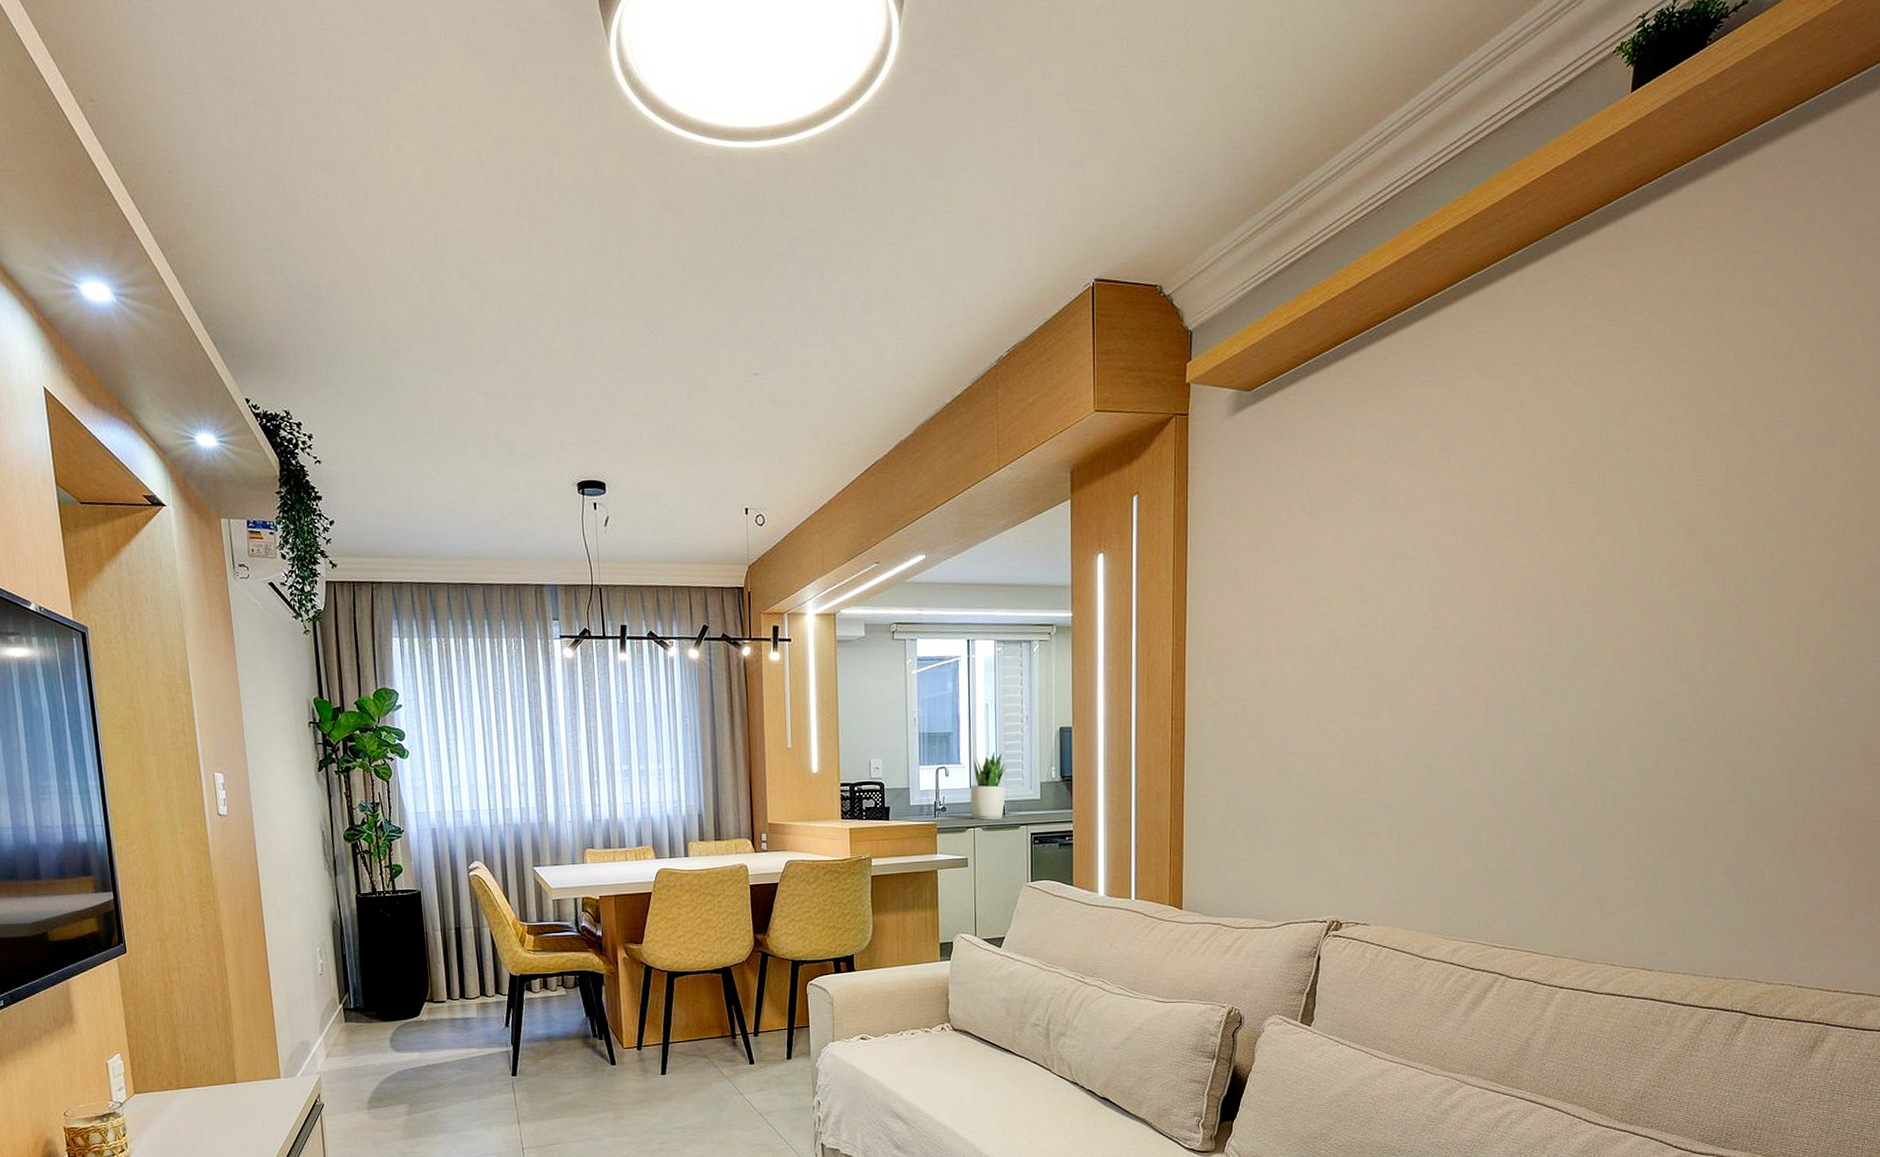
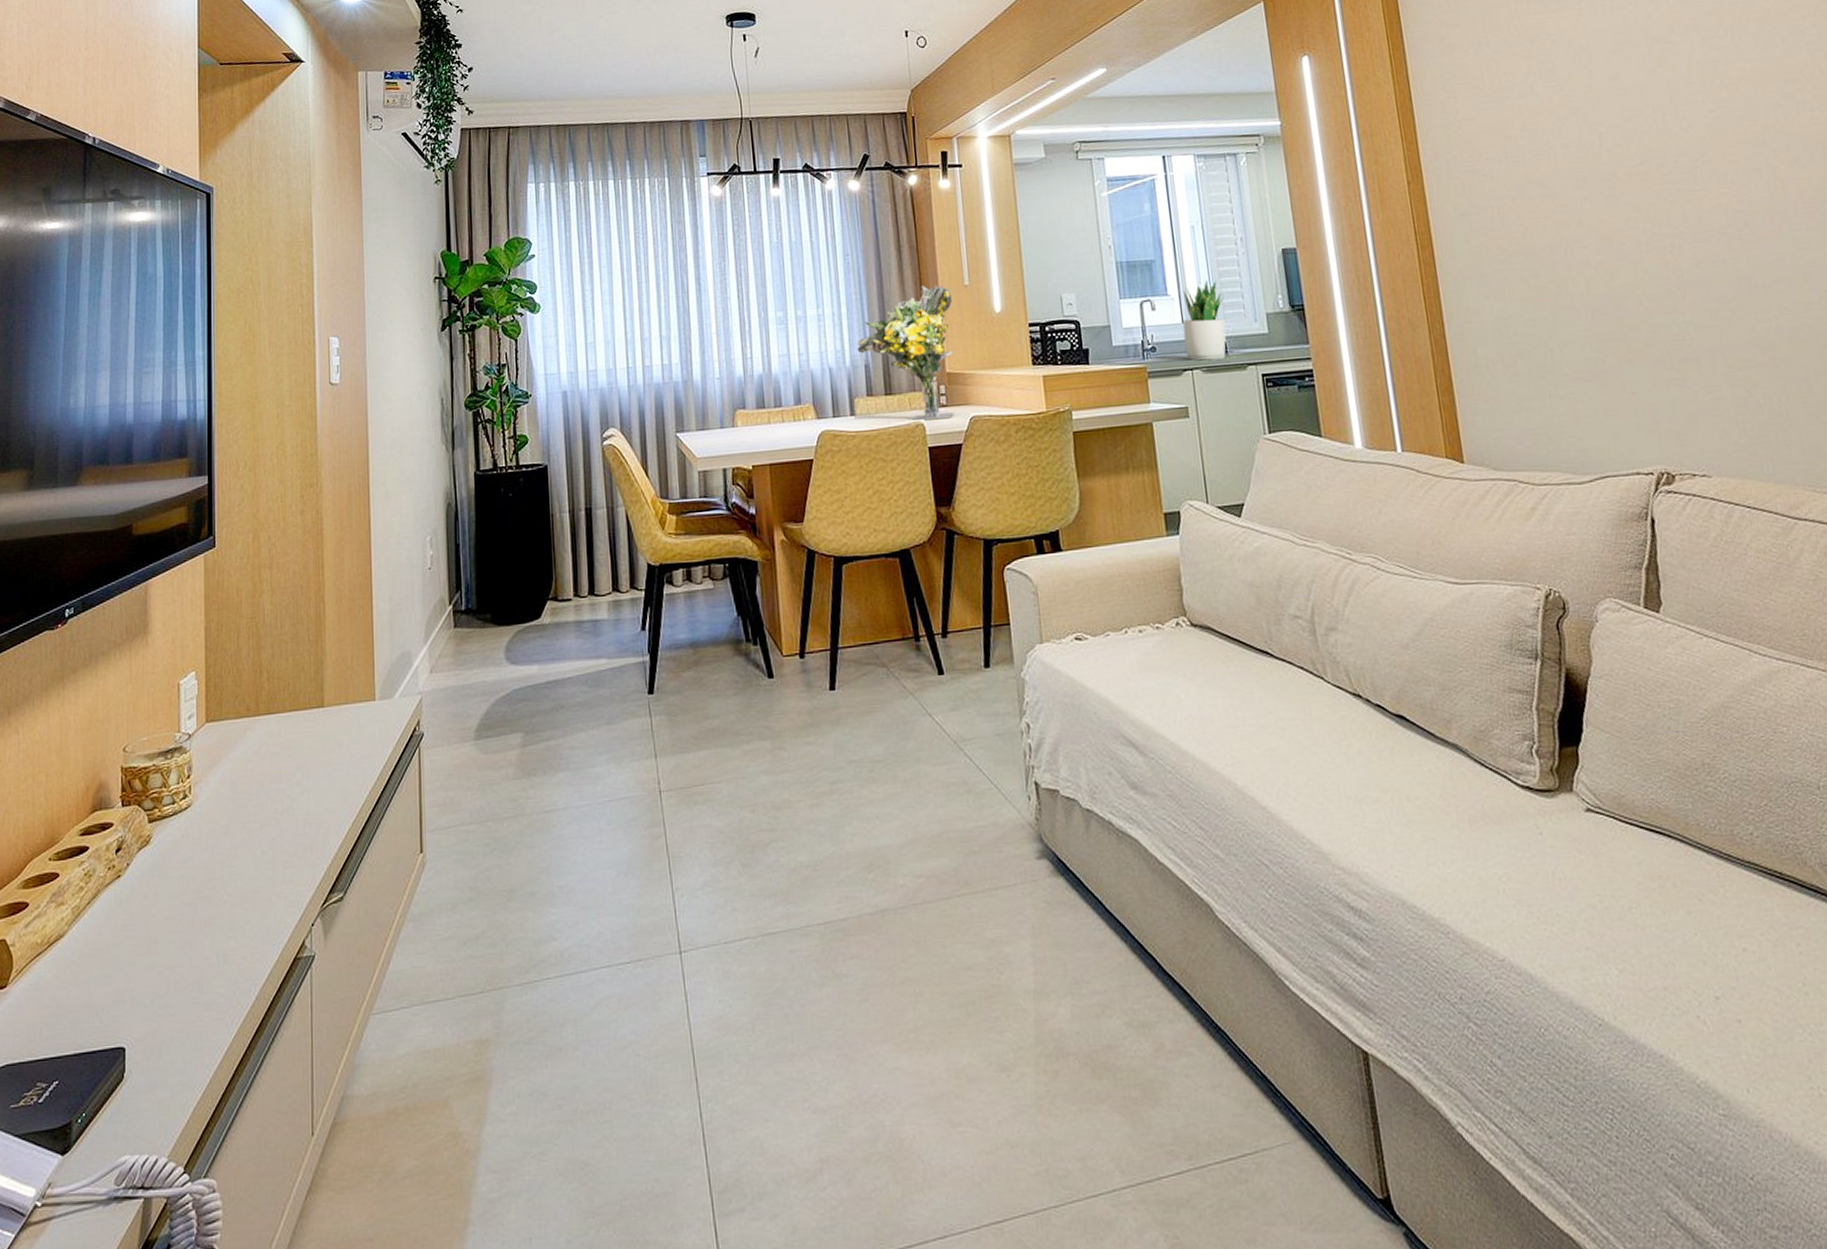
bouquet: none [692,746,777,863] -> present [857,285,954,421]

